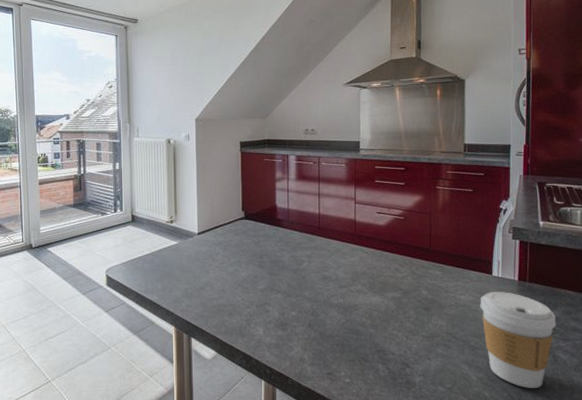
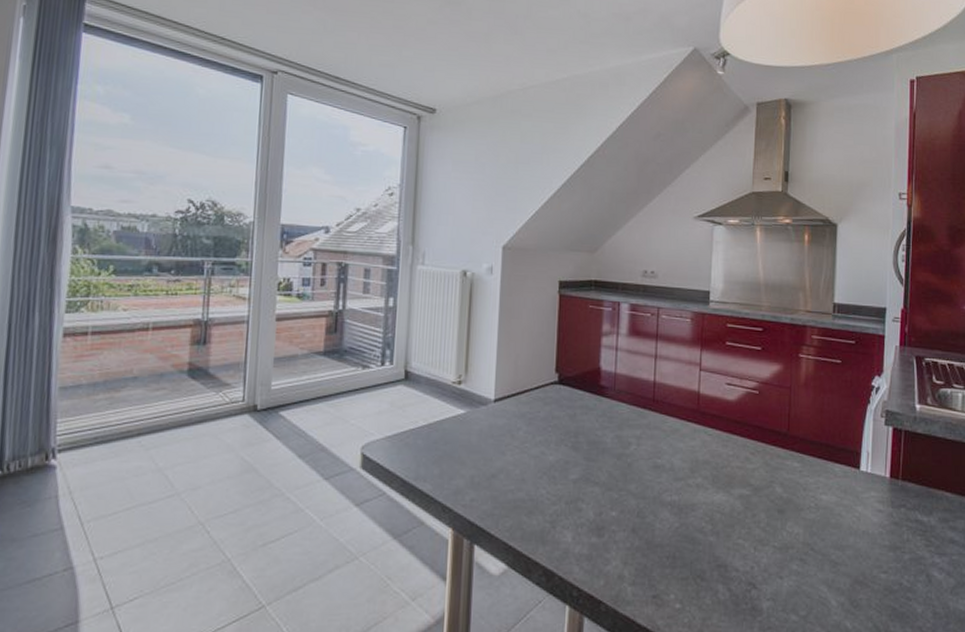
coffee cup: present [480,292,557,388] -> none [844,491,932,617]

